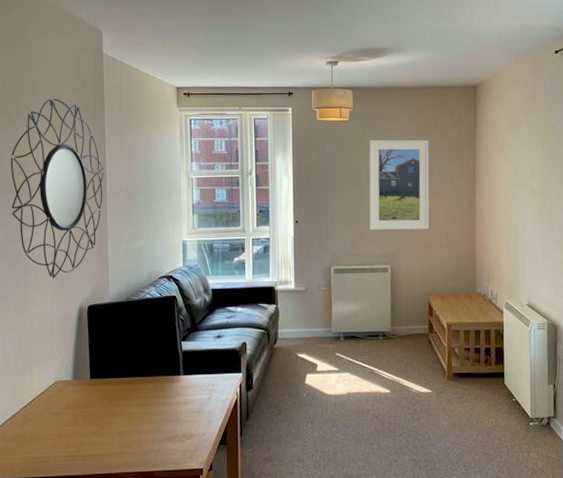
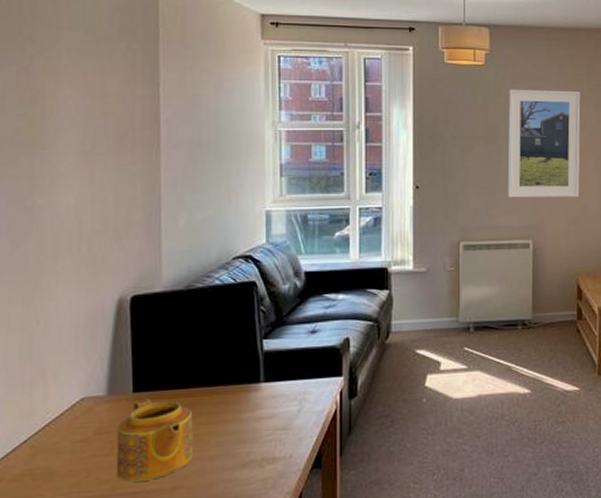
home mirror: present [10,98,104,278] -> none [18,21,158,261]
teapot: none [79,383,133,447] -> present [116,398,193,482]

